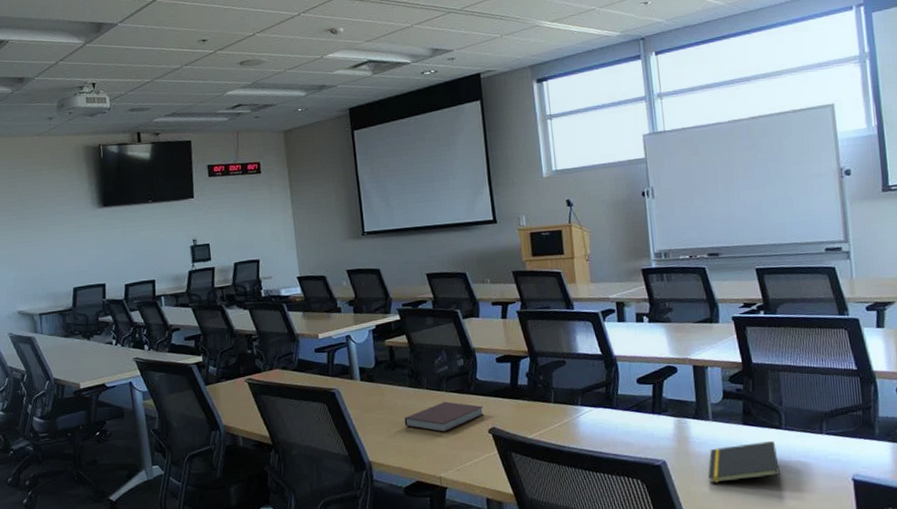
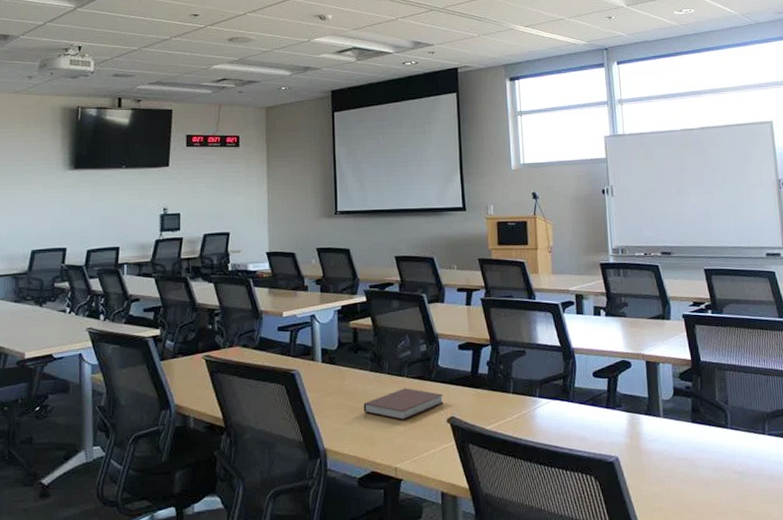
notepad: present [707,441,780,483] -> none [658,440,726,482]

